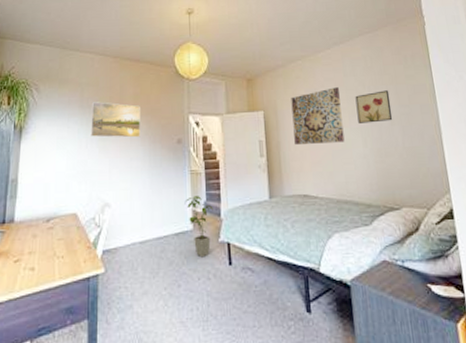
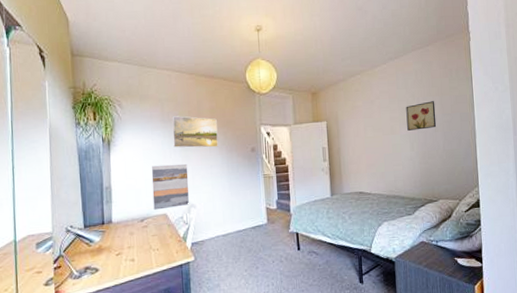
wall art: none [62,155,105,209] -> present [151,163,189,210]
house plant: present [184,196,213,258] -> none [259,196,284,245]
wall art: present [291,87,345,144] -> none [350,99,395,150]

